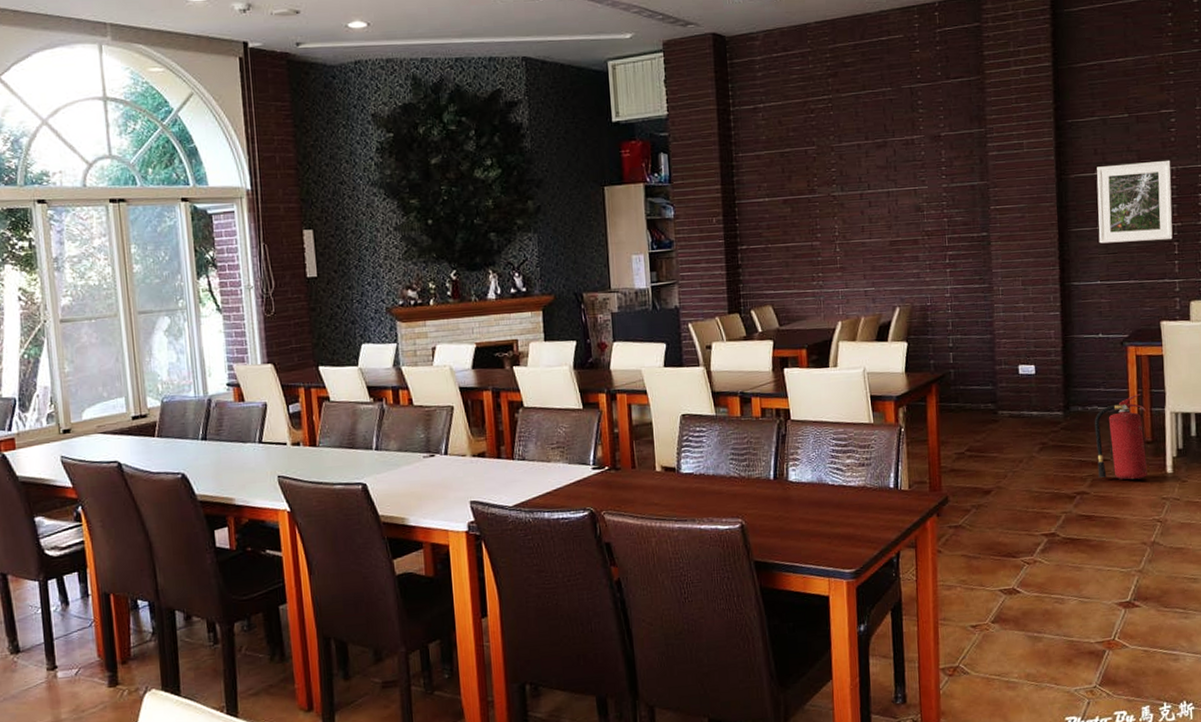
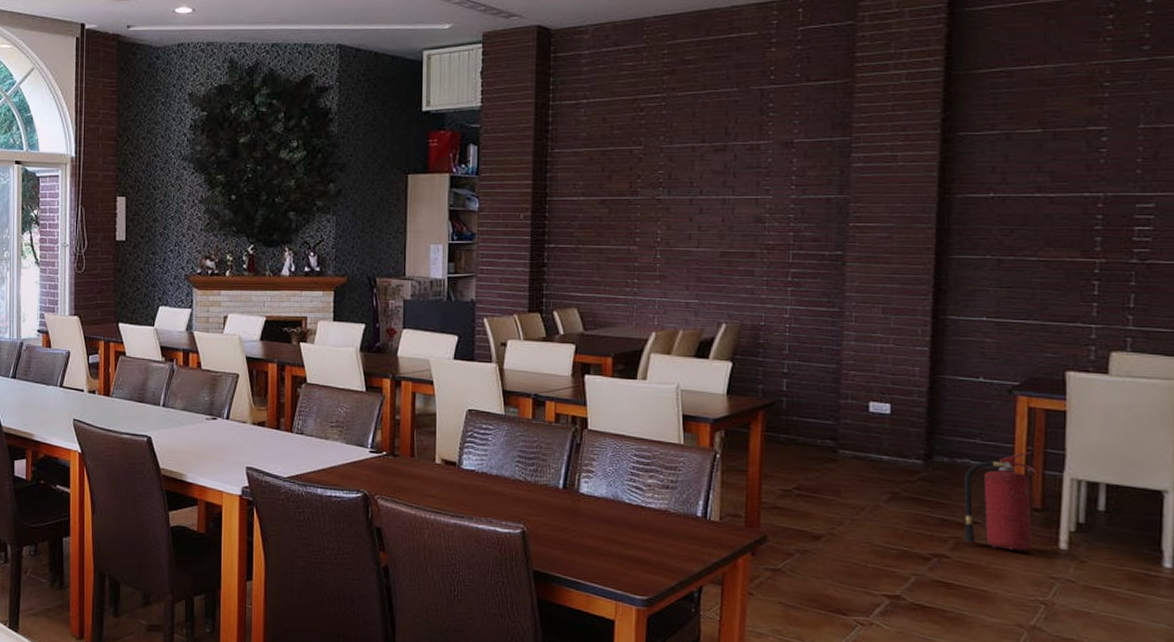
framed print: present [1096,160,1173,244] -> none [989,184,1097,278]

